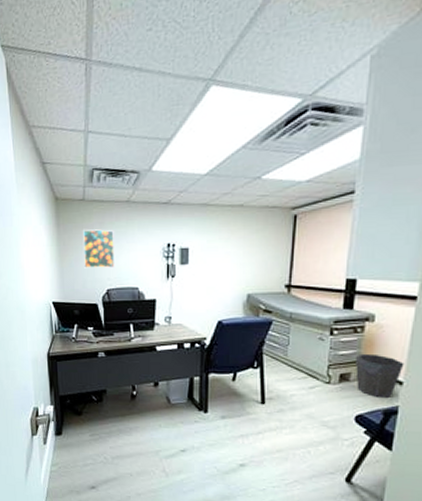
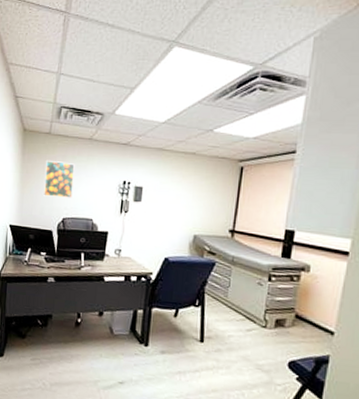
waste bin: present [355,353,404,399] -> none [290,301,336,348]

